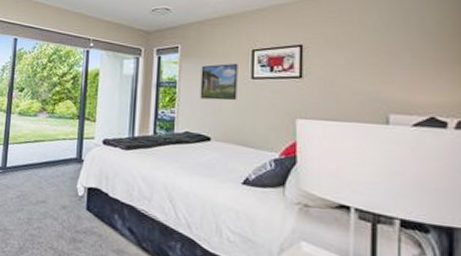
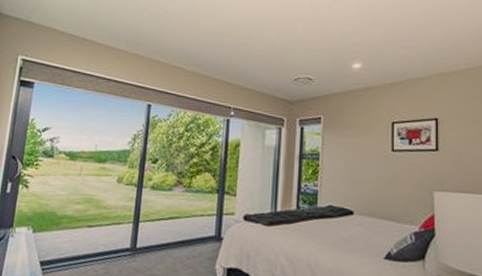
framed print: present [200,64,238,101] -> none [342,136,379,173]

